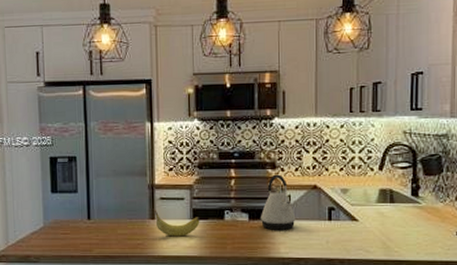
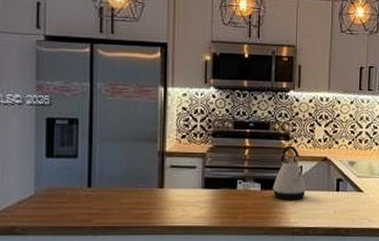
fruit: present [154,209,200,237] -> none [163,177,212,206]

